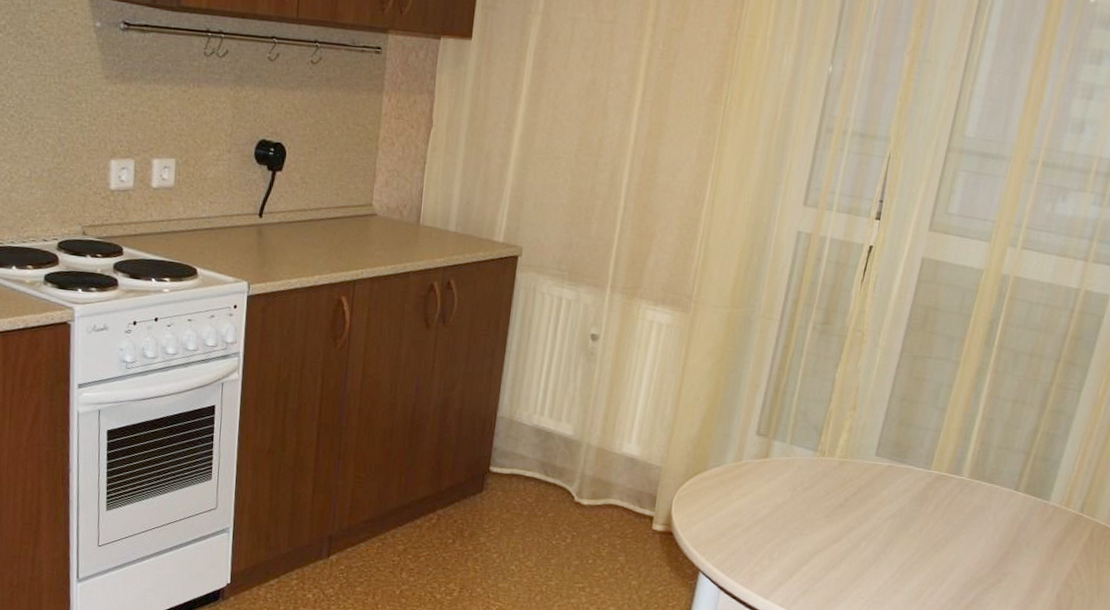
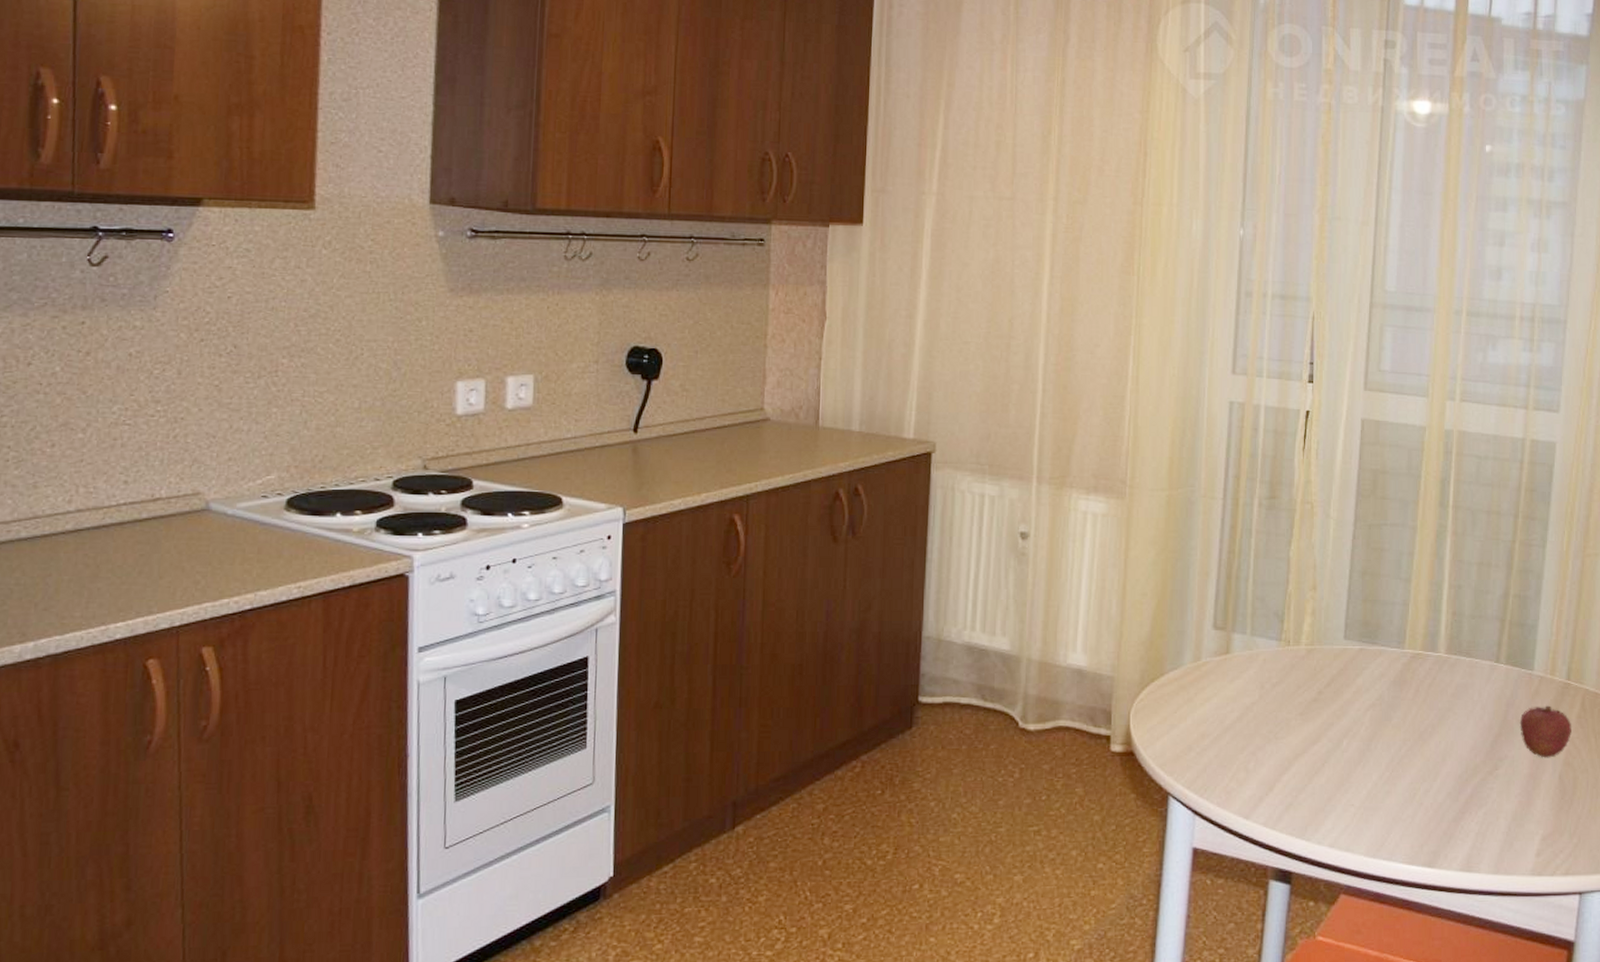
fruit: none [1027,532,1077,578] -> present [1519,705,1571,758]

